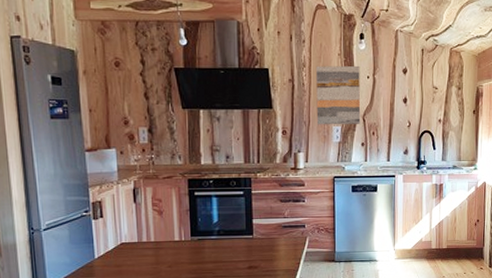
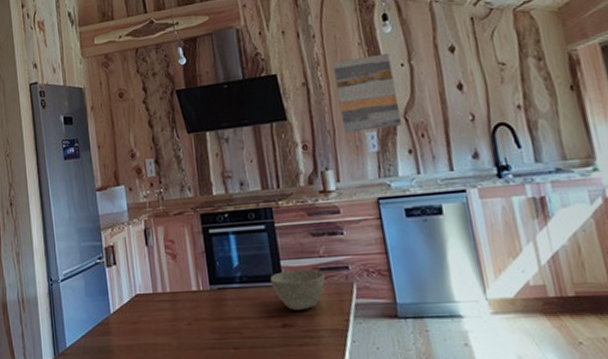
bowl: none [243,226,286,257] -> present [270,269,325,311]

